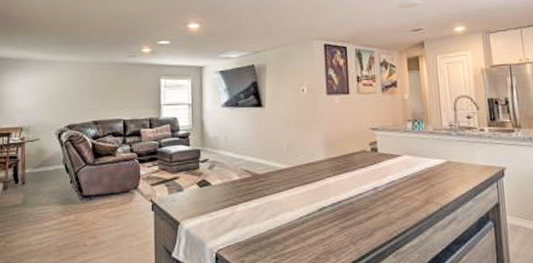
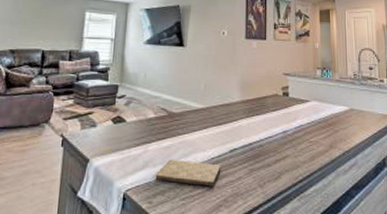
cutting board: none [245,219,311,245] -> present [155,159,221,187]

